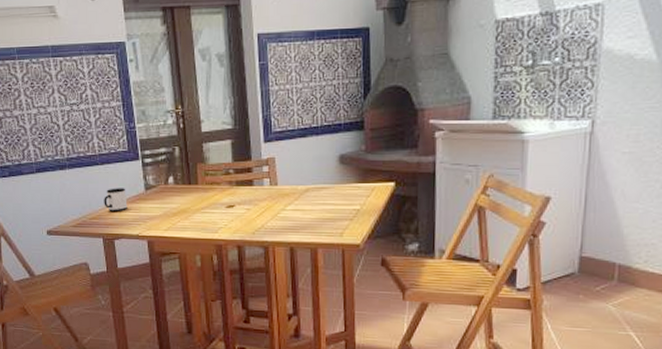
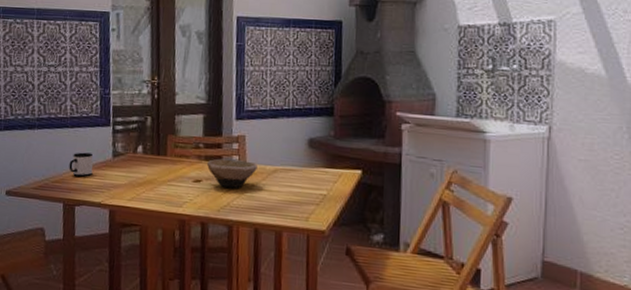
bowl: none [238,182,289,210] -> present [206,158,258,188]

